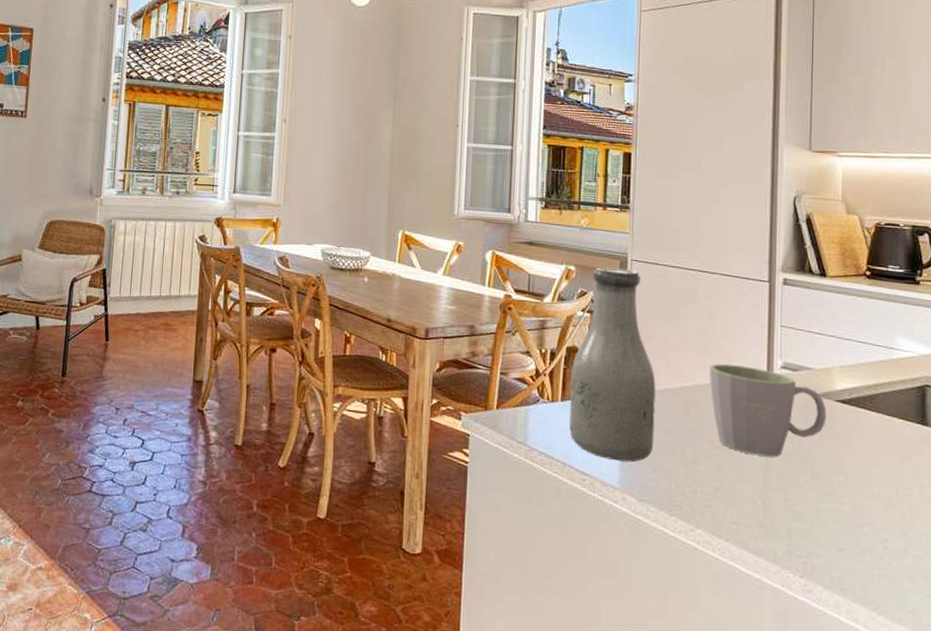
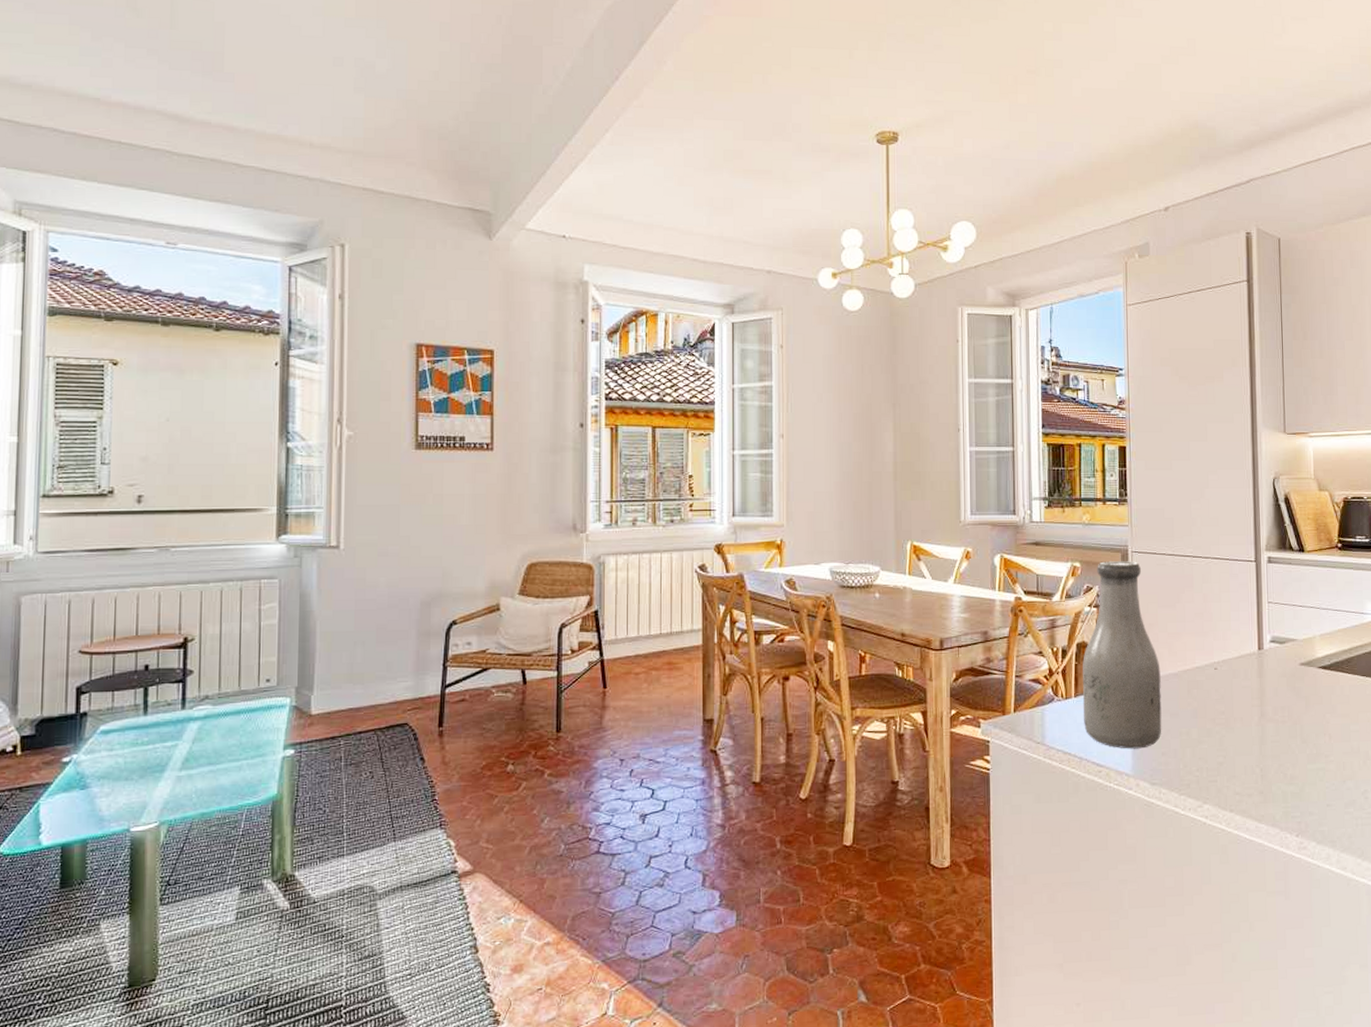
mug: present [709,364,827,457] -> none [1207,644,1311,728]

